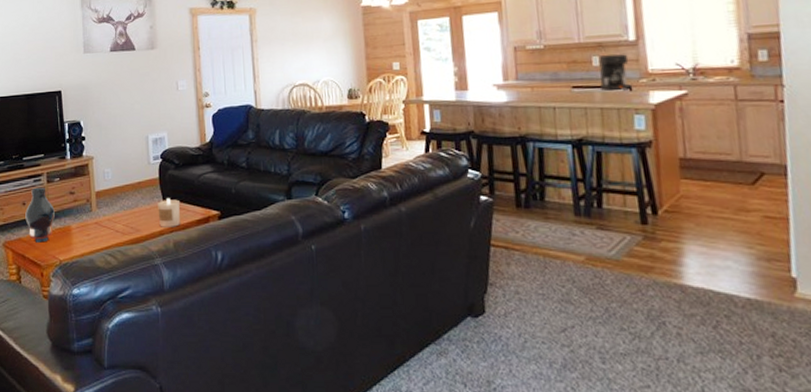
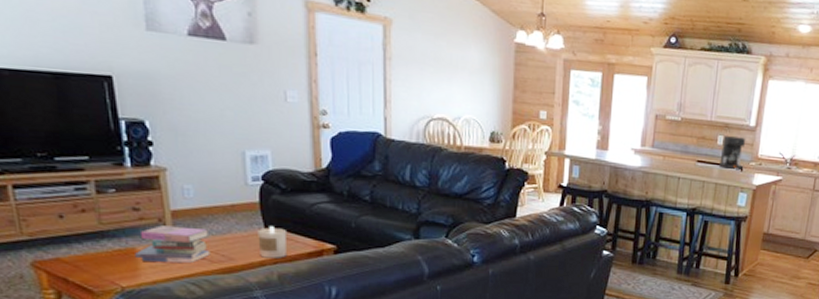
vase: present [25,187,55,243] -> none [64,197,111,265]
books: none [70,204,123,238] -> present [135,225,211,264]

